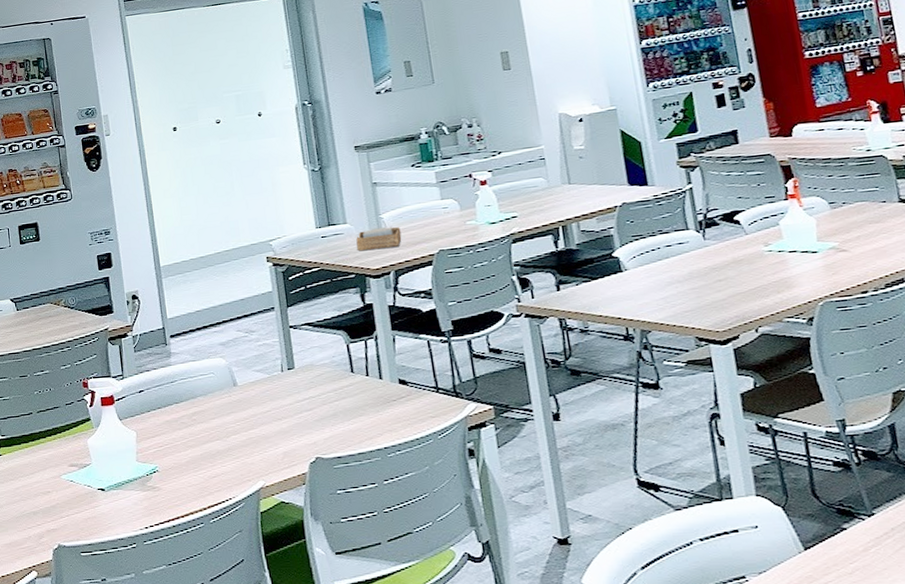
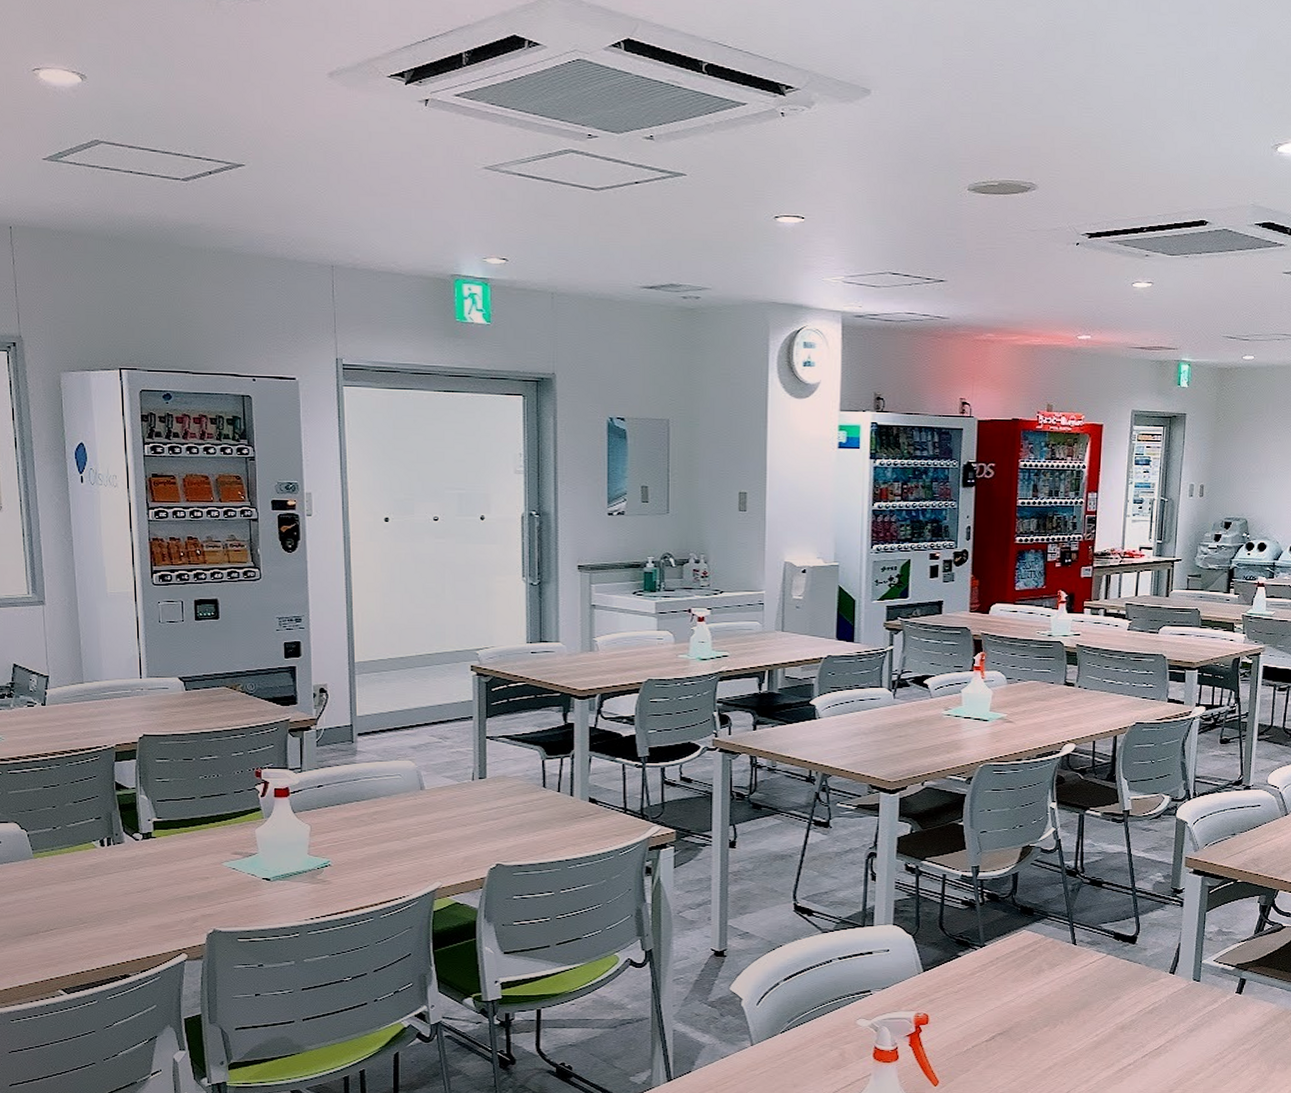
napkin holder: present [356,227,402,251] -> none [566,650,613,672]

